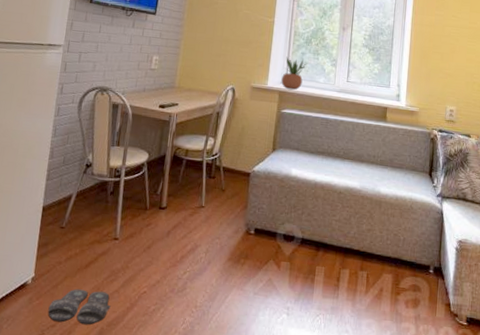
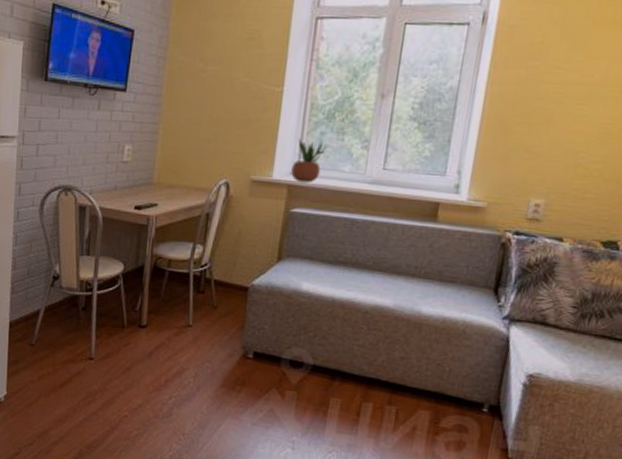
slippers: present [48,289,111,325] -> none [23,409,89,446]

